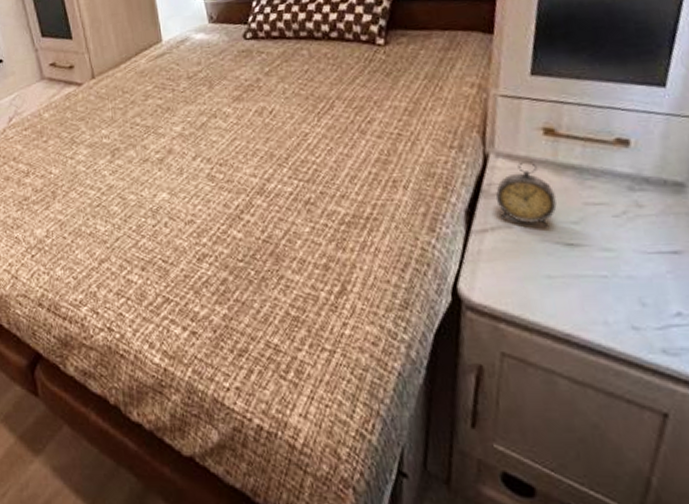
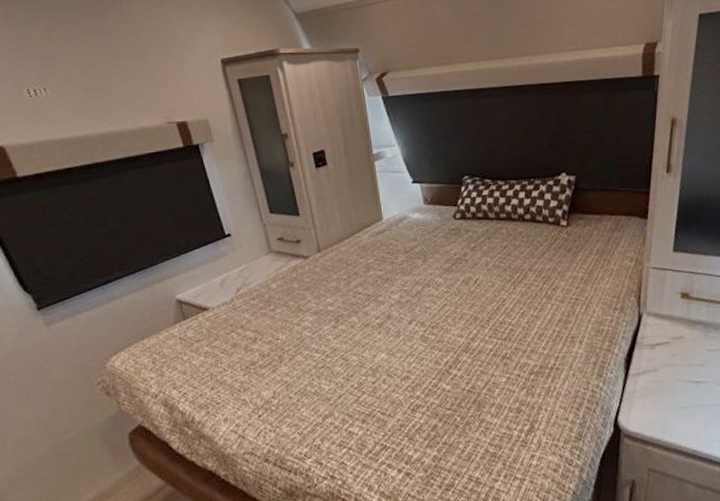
alarm clock: present [496,160,557,227] -> none [647,318,689,369]

